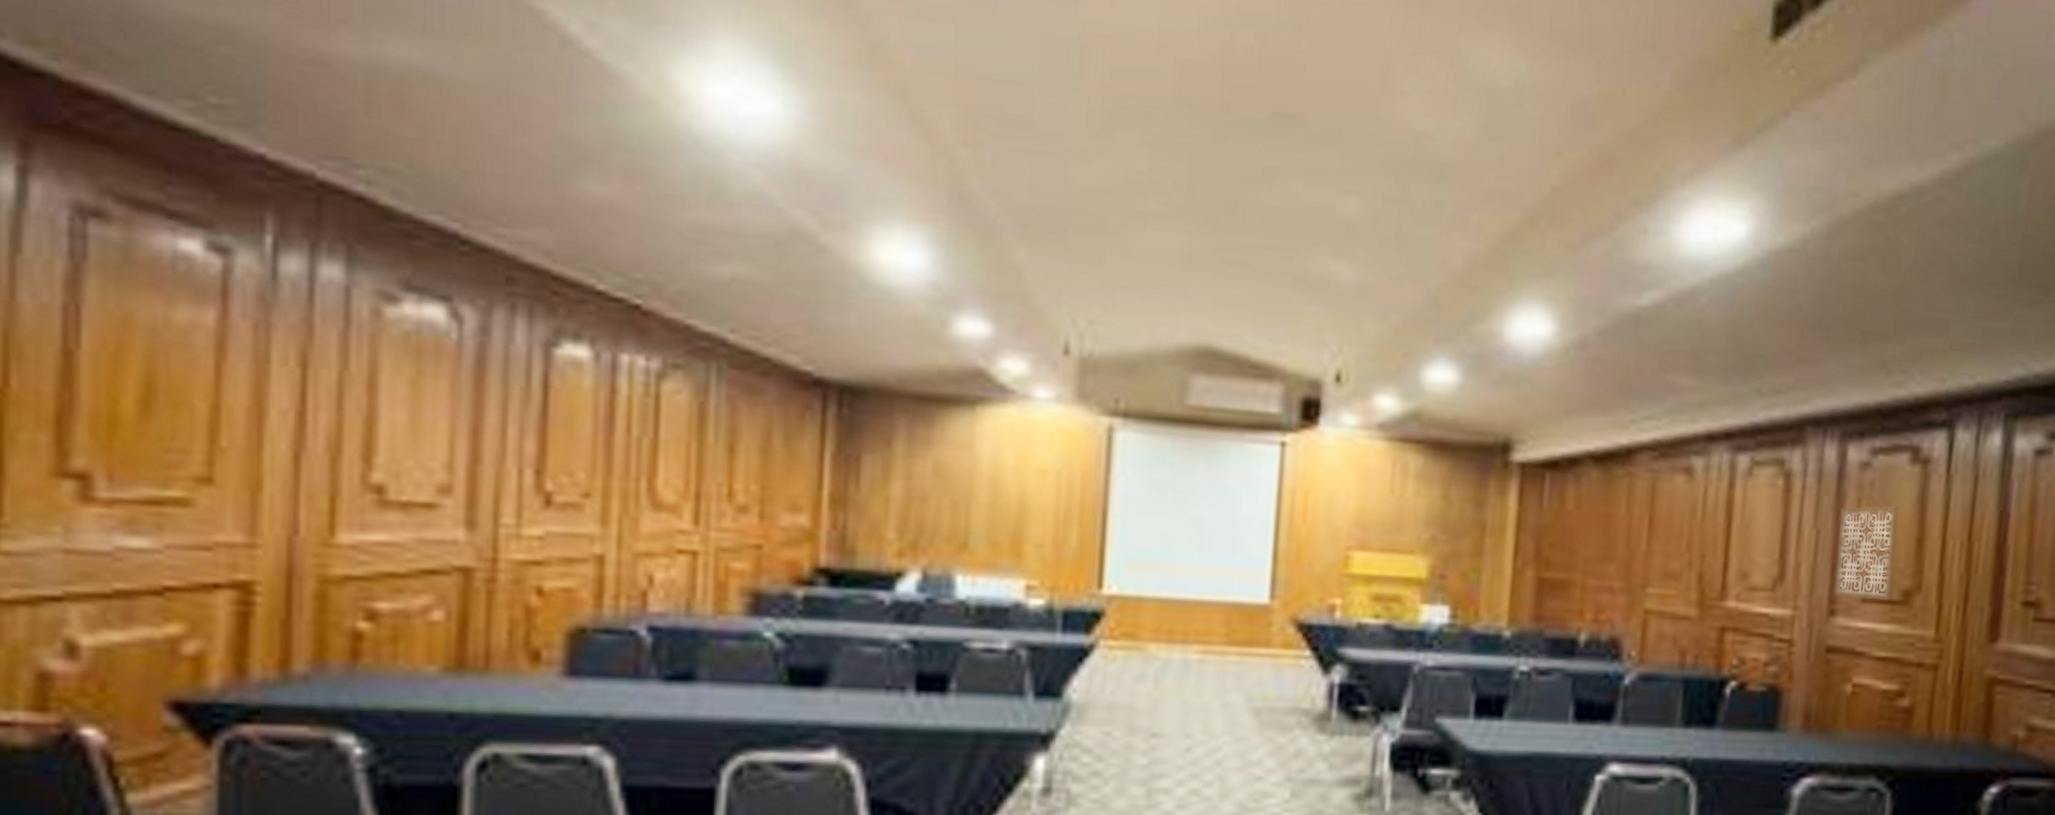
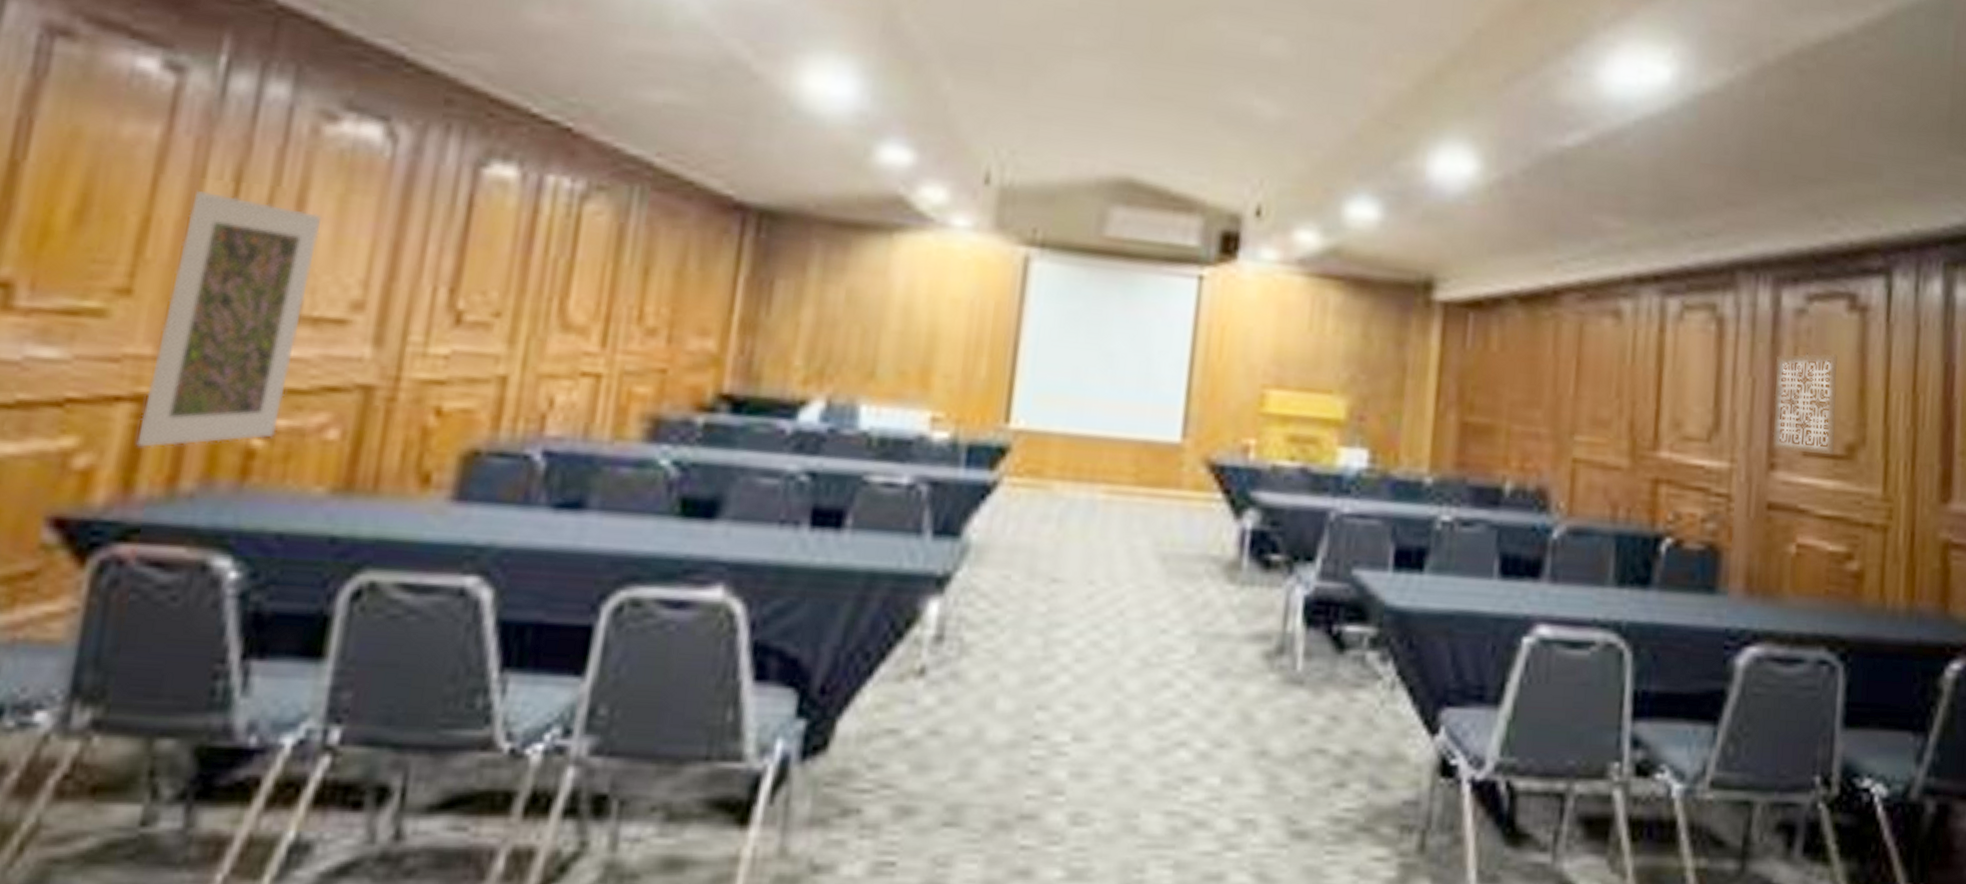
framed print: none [243,377,396,633] -> present [136,191,322,448]

